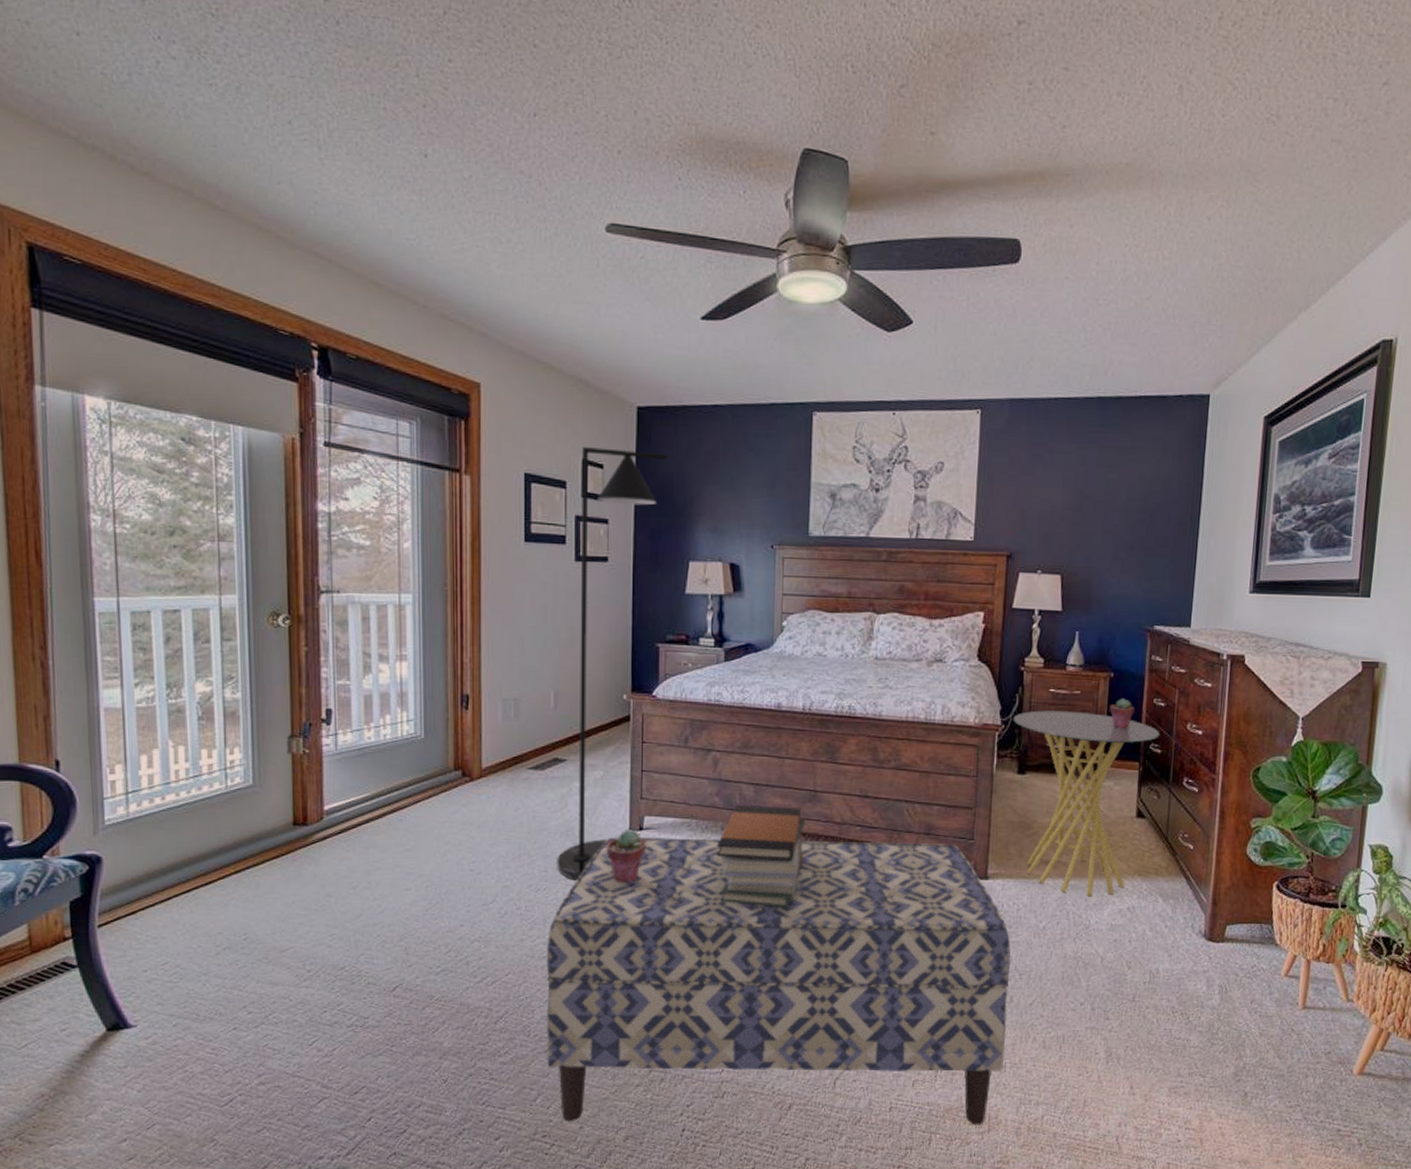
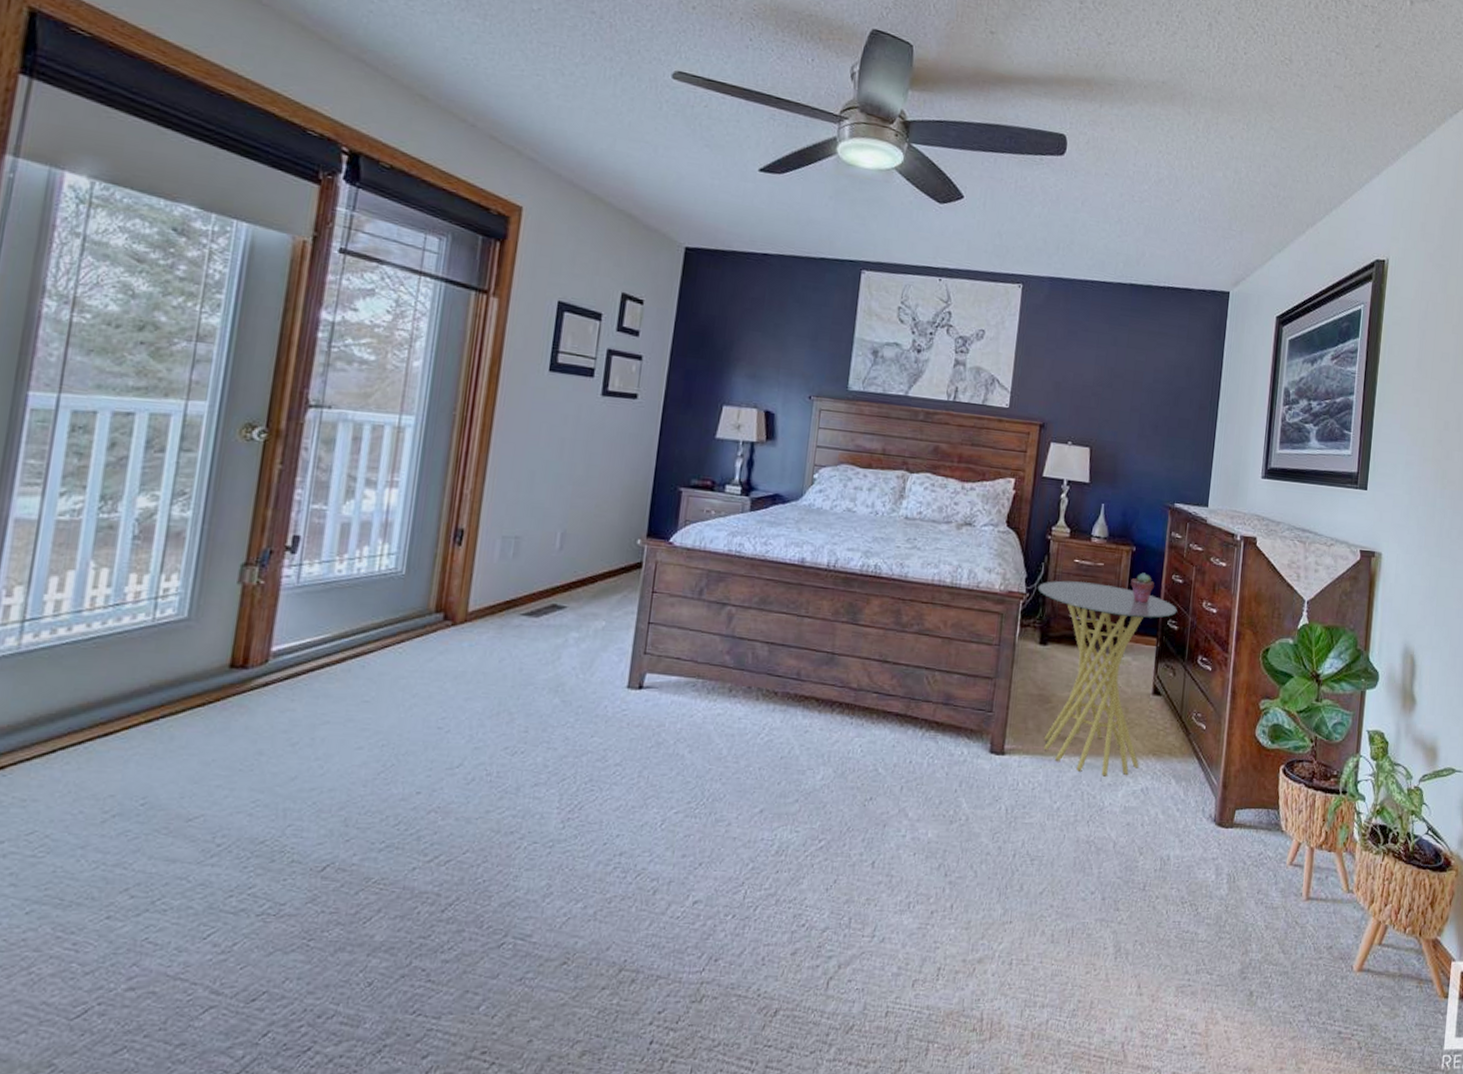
bench: present [547,837,1011,1125] -> none [498,695,1024,1034]
floor lamp: present [557,446,668,881] -> none [539,281,712,744]
potted succulent: present [606,829,646,884] -> none [598,687,645,749]
book stack: present [716,805,806,908] -> none [720,665,821,781]

